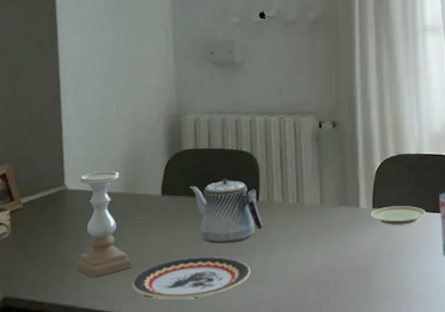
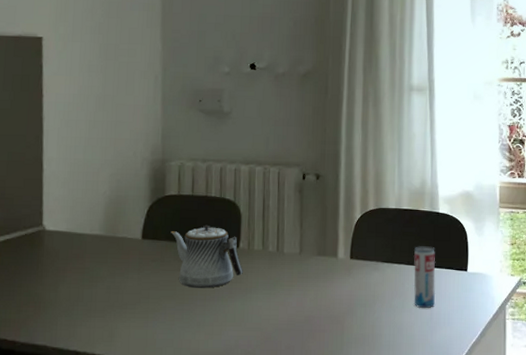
candle holder: present [75,171,132,278] -> none [50,213,108,318]
plate: present [131,257,251,299] -> none [106,301,227,341]
plate: present [371,206,425,225] -> none [348,257,400,276]

